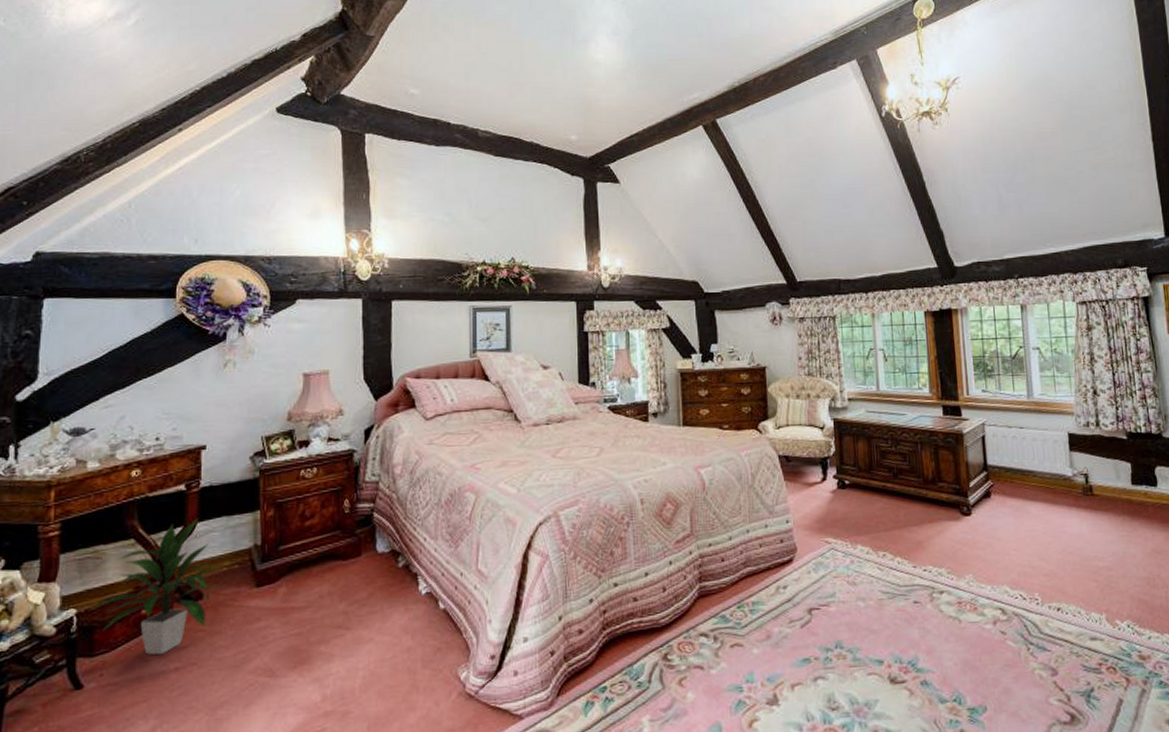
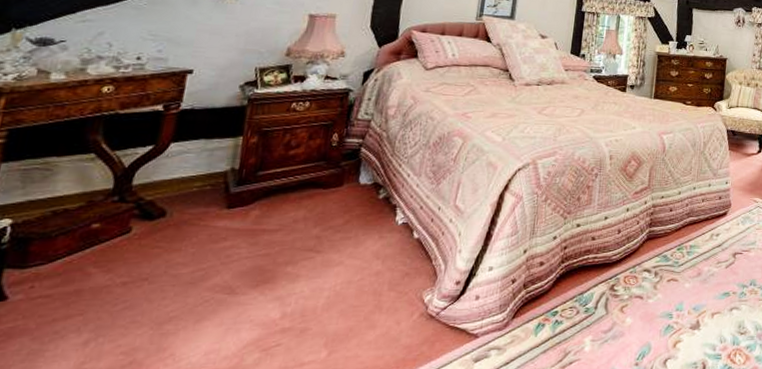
indoor plant: present [90,517,222,655] -> none [29,138,192,268]

